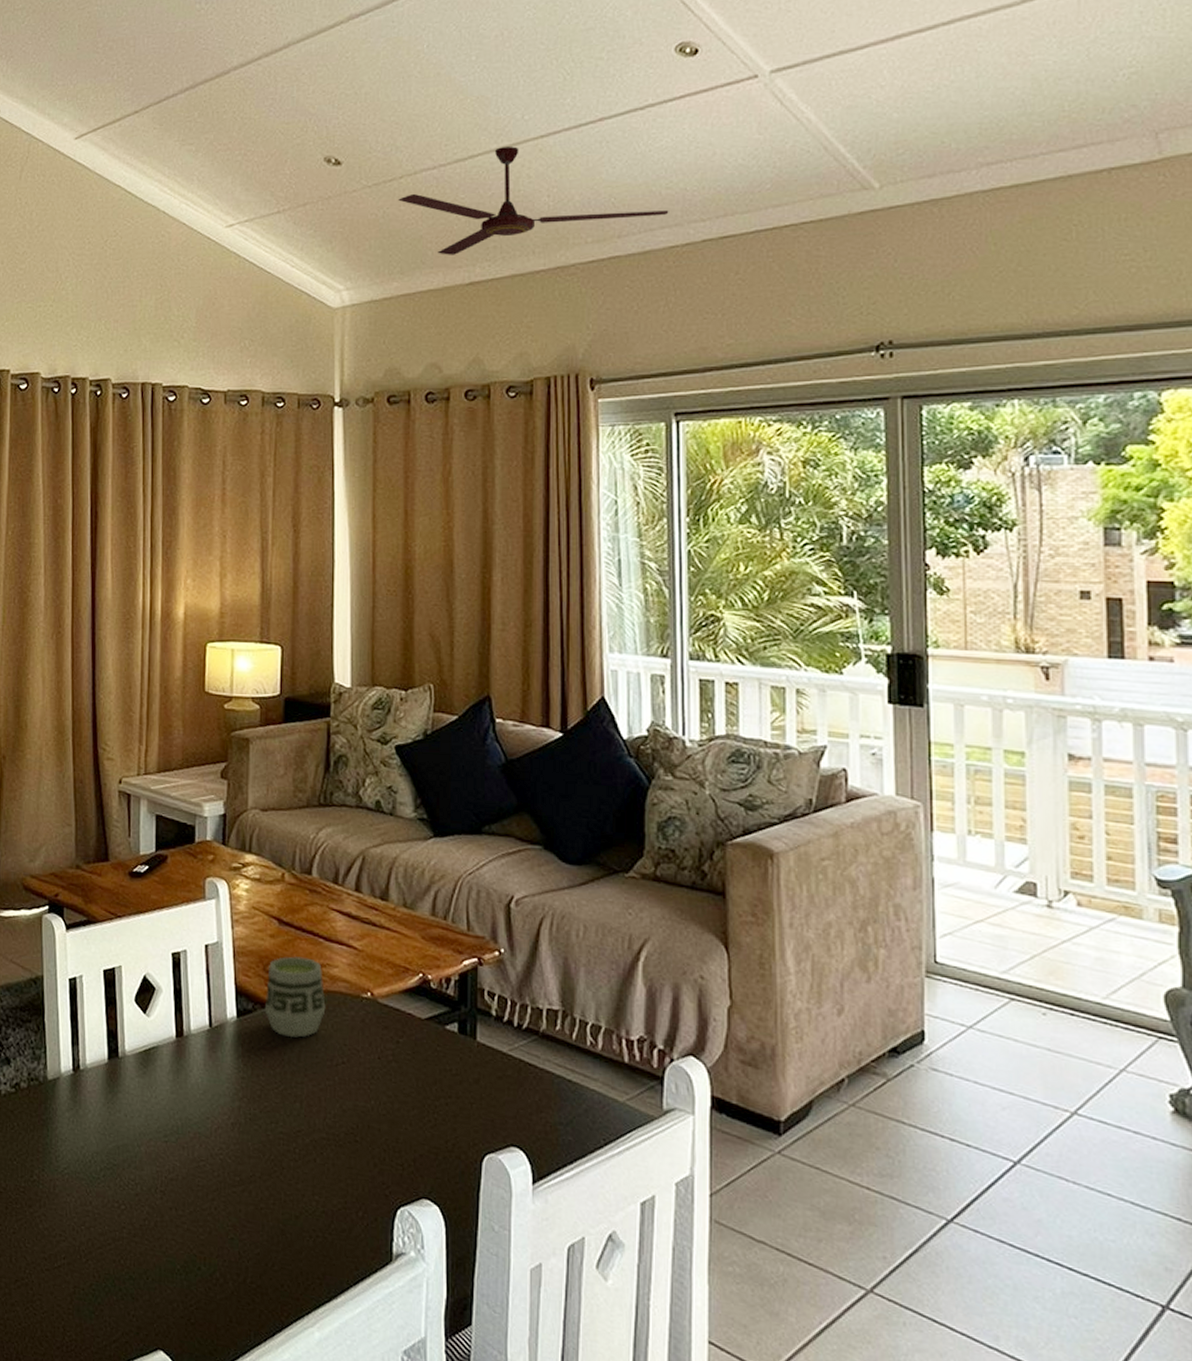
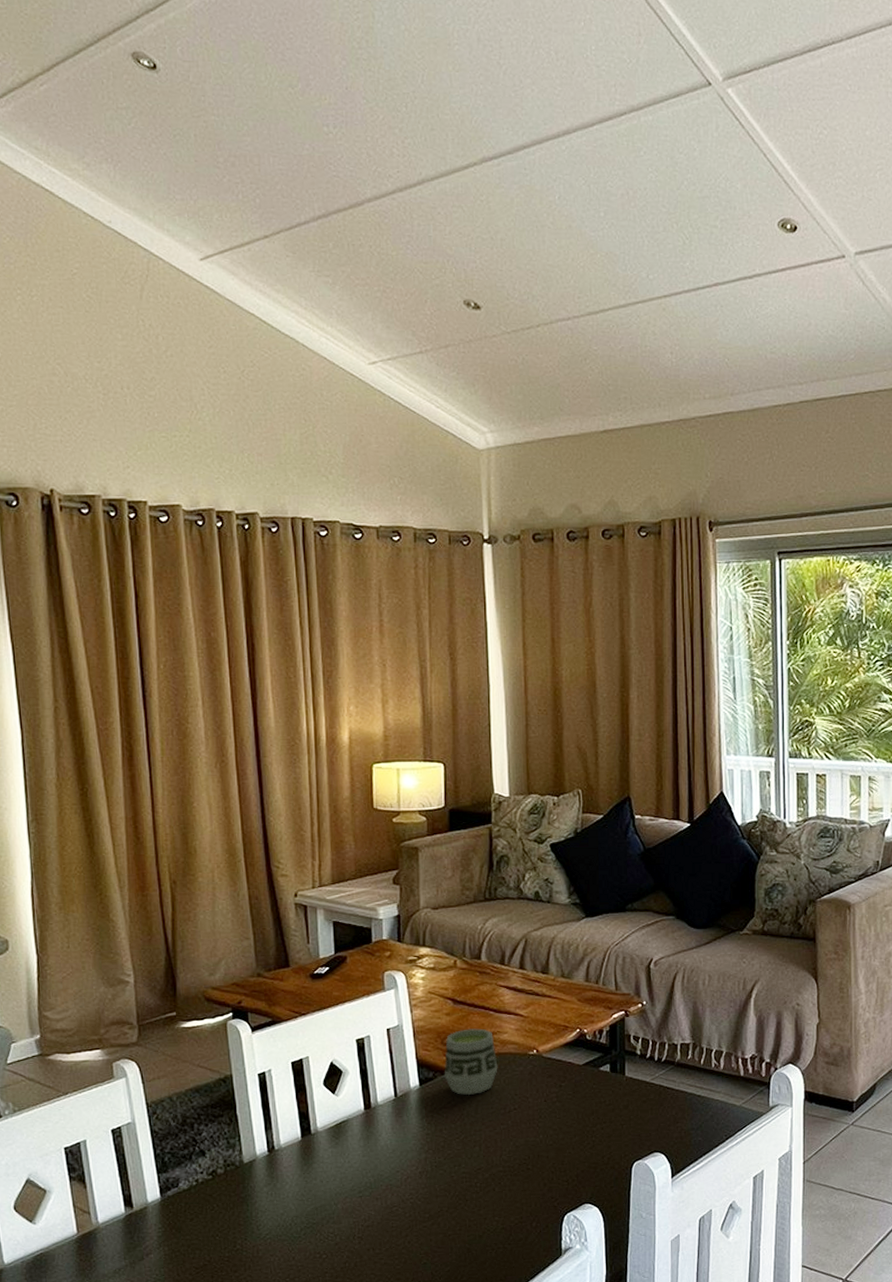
ceiling fan: present [398,146,669,255] -> none [536,303,773,404]

